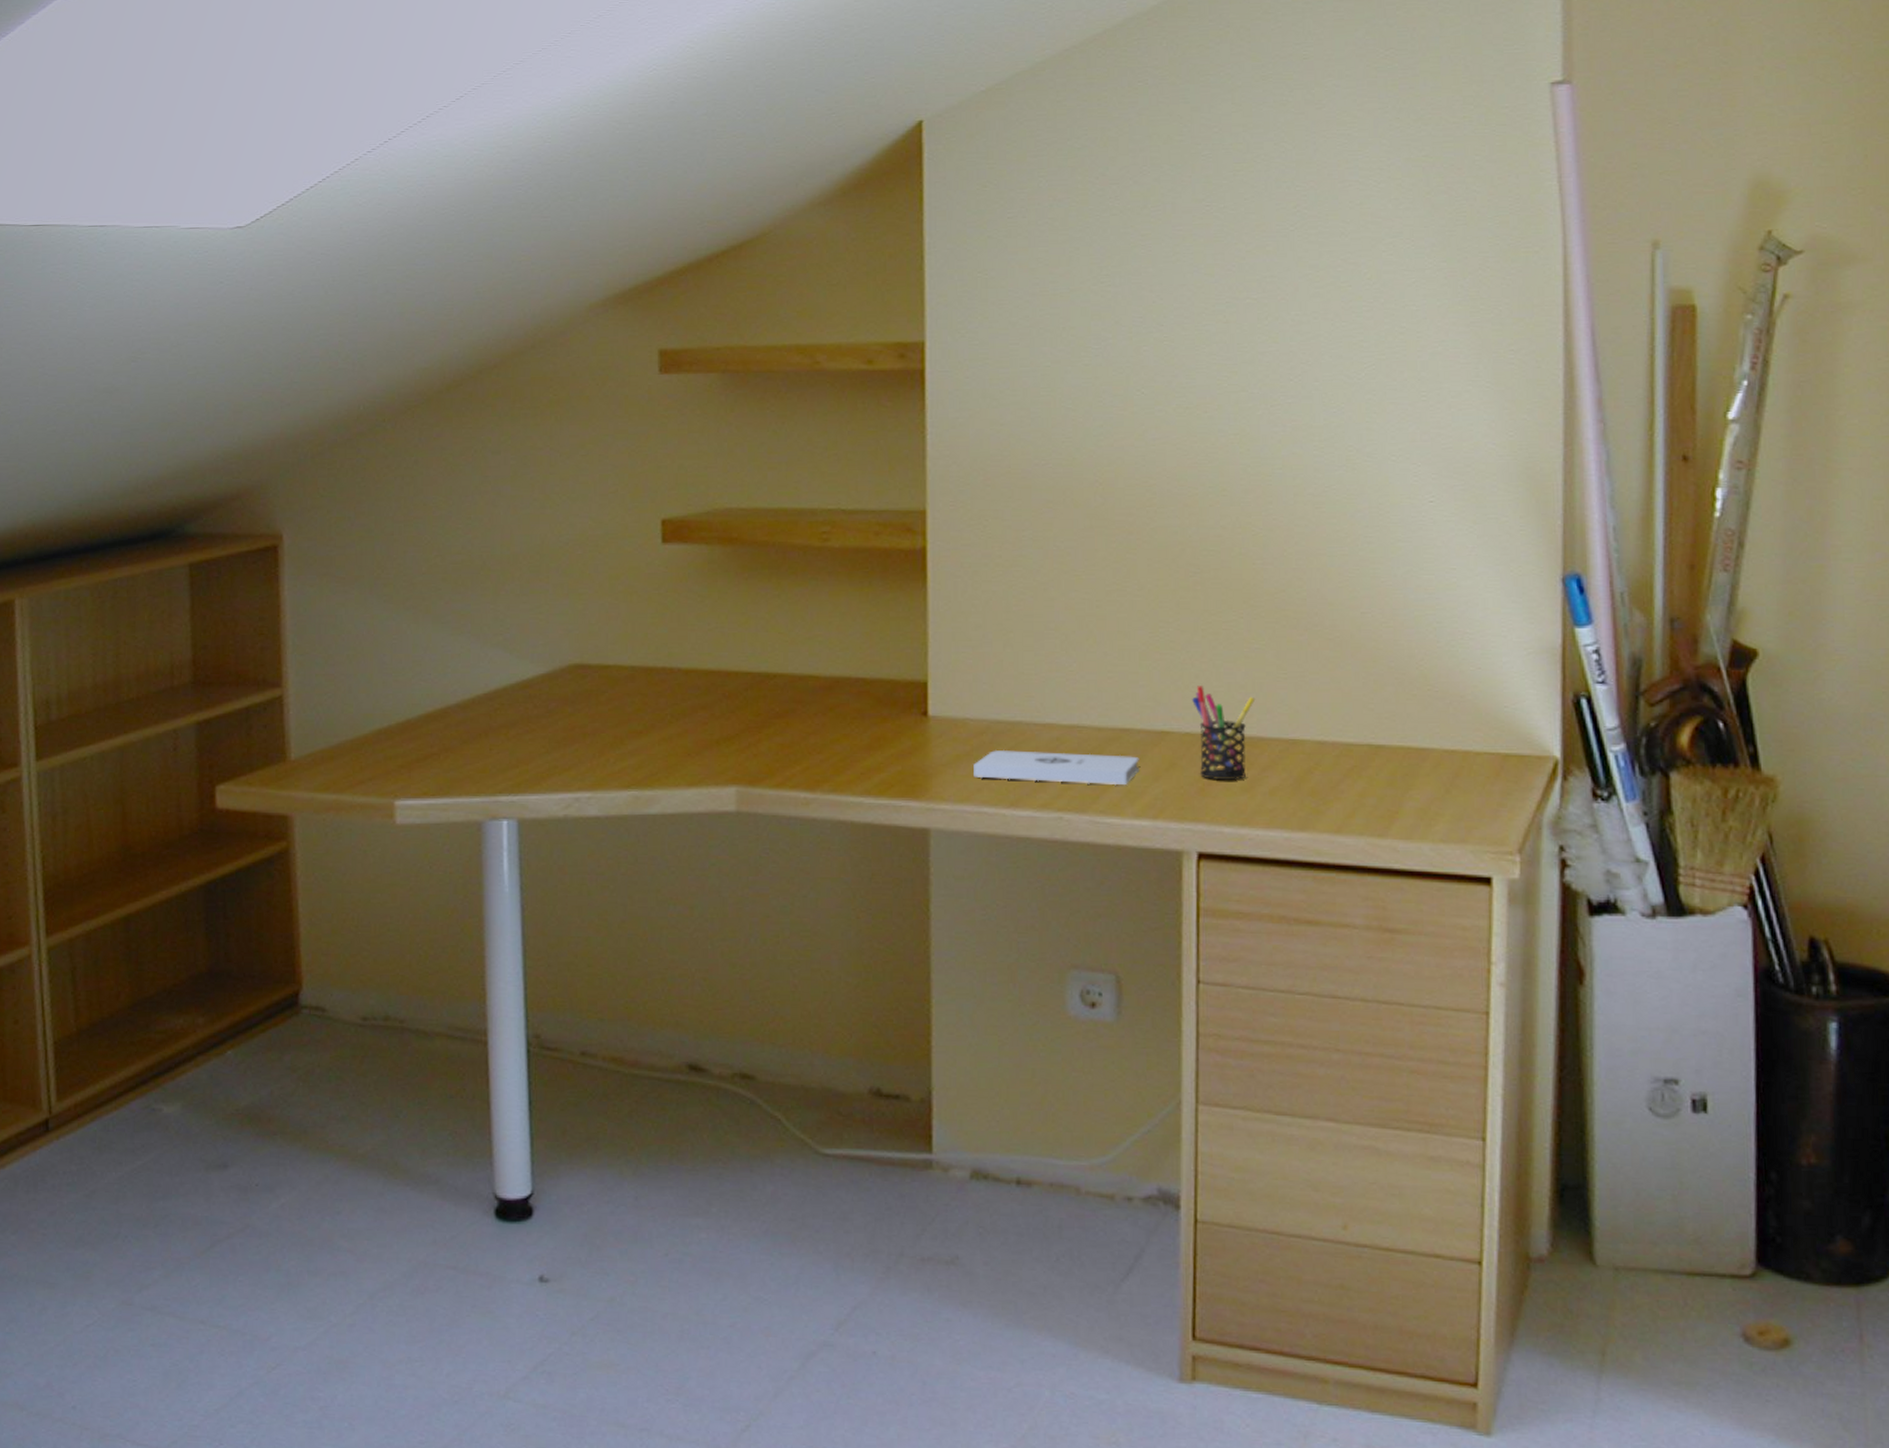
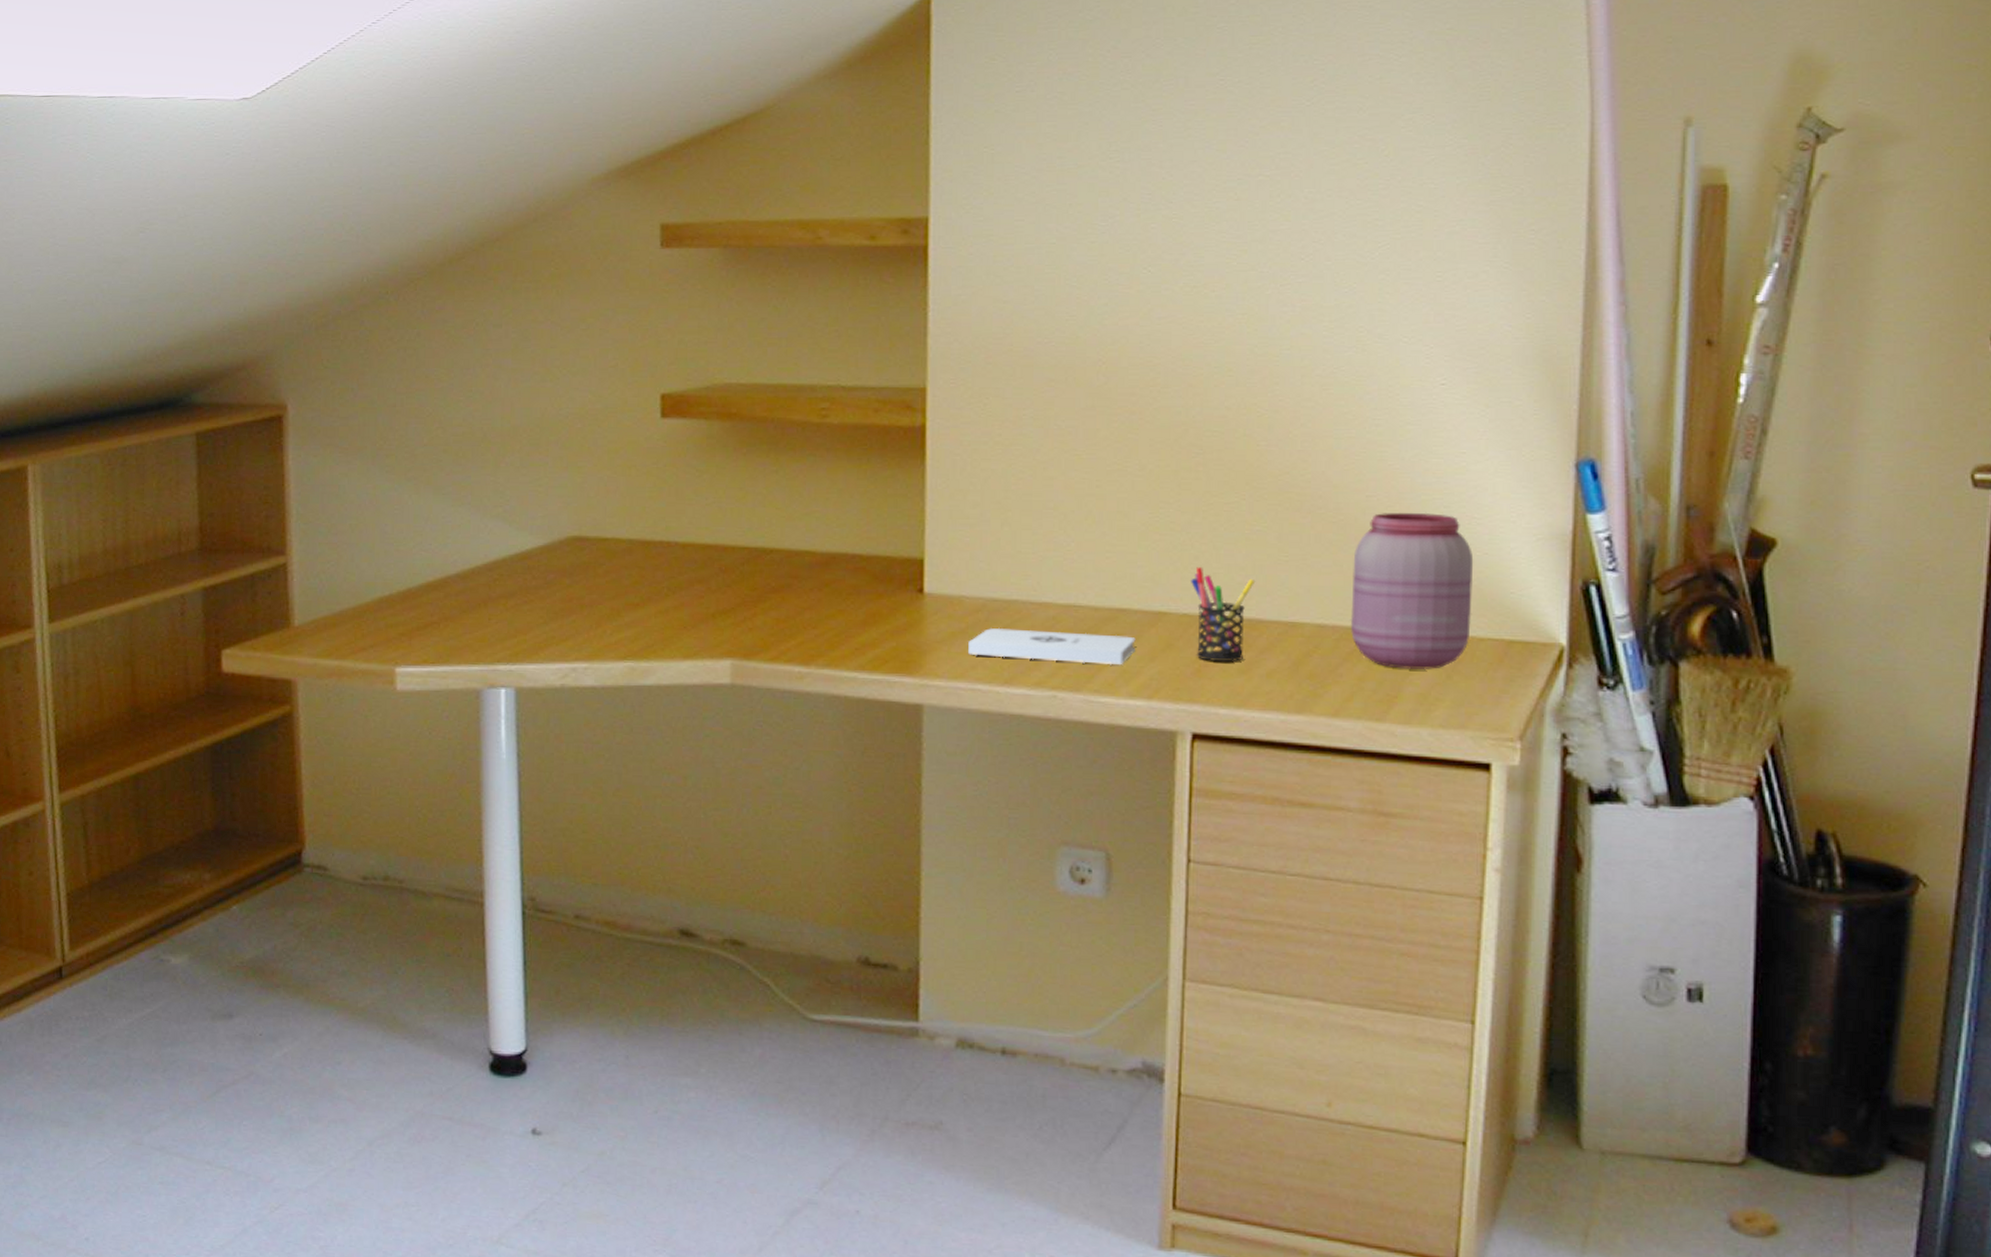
jar: none [1349,629,1468,784] -> present [1350,513,1474,669]

